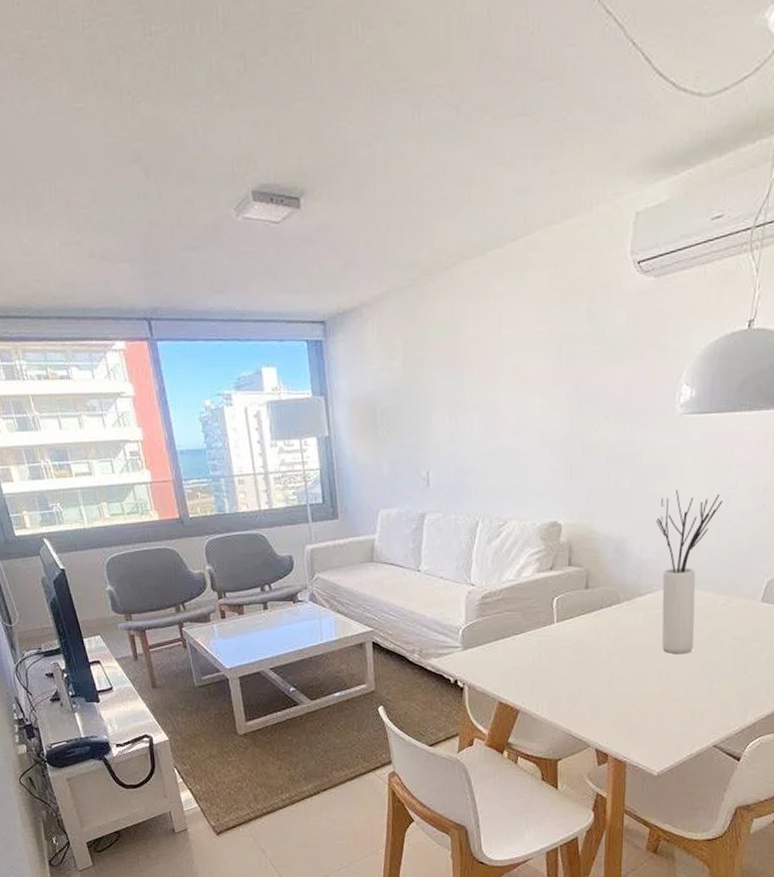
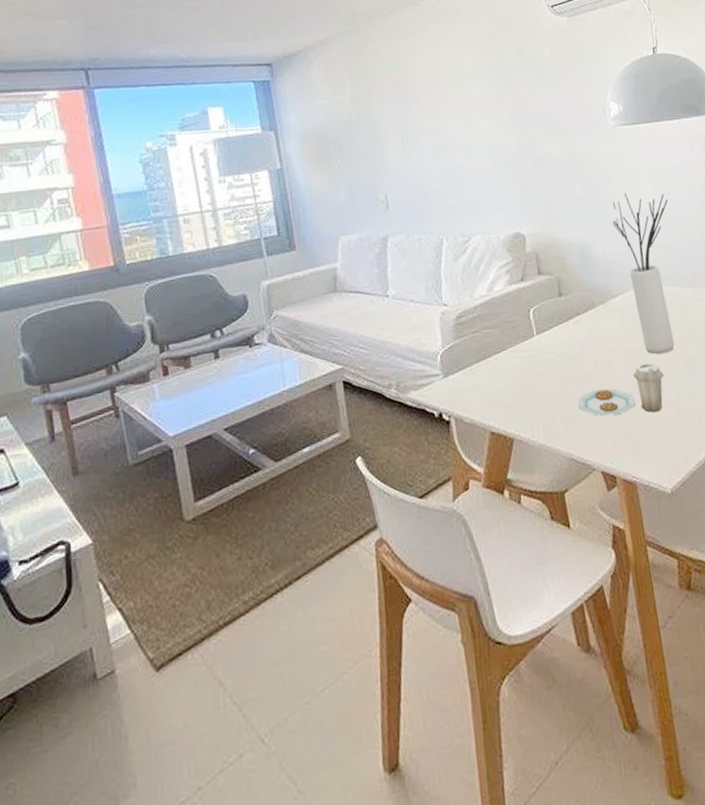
plate: none [586,661,676,705] -> present [578,363,664,416]

